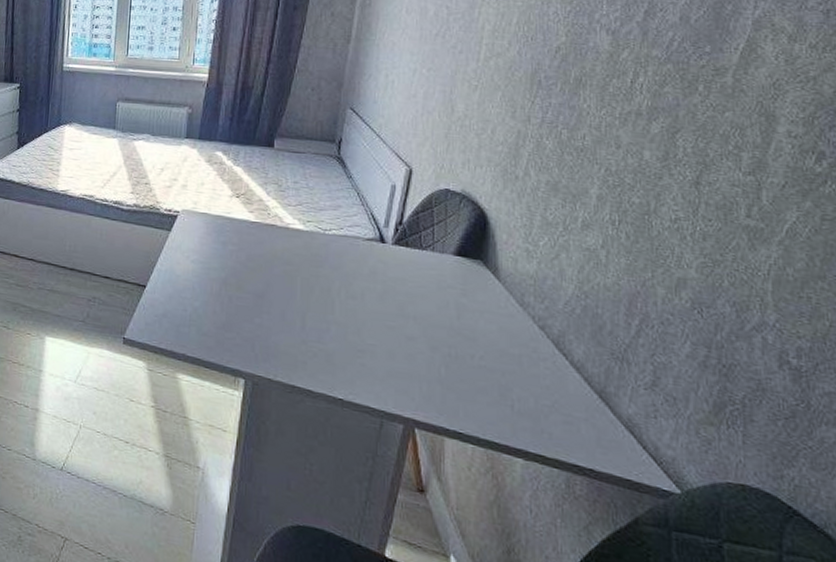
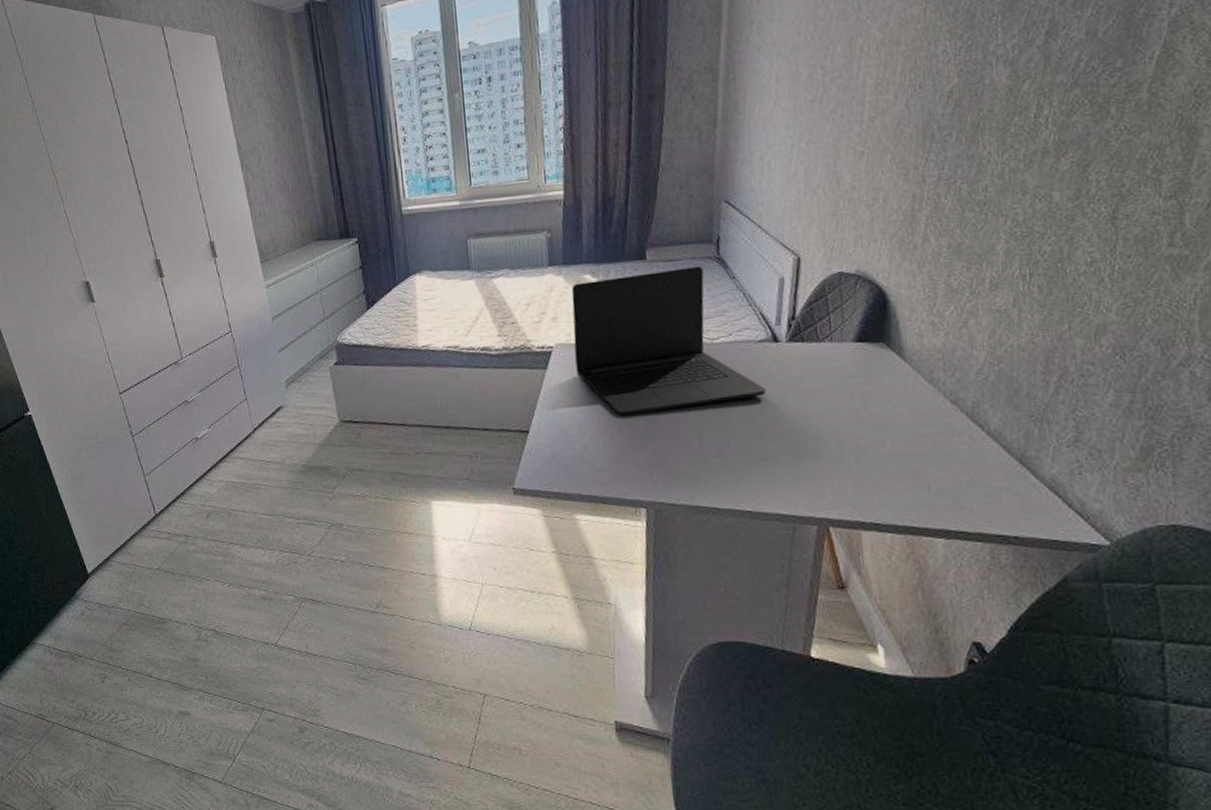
laptop: none [197,158,369,291] -> present [571,266,767,416]

